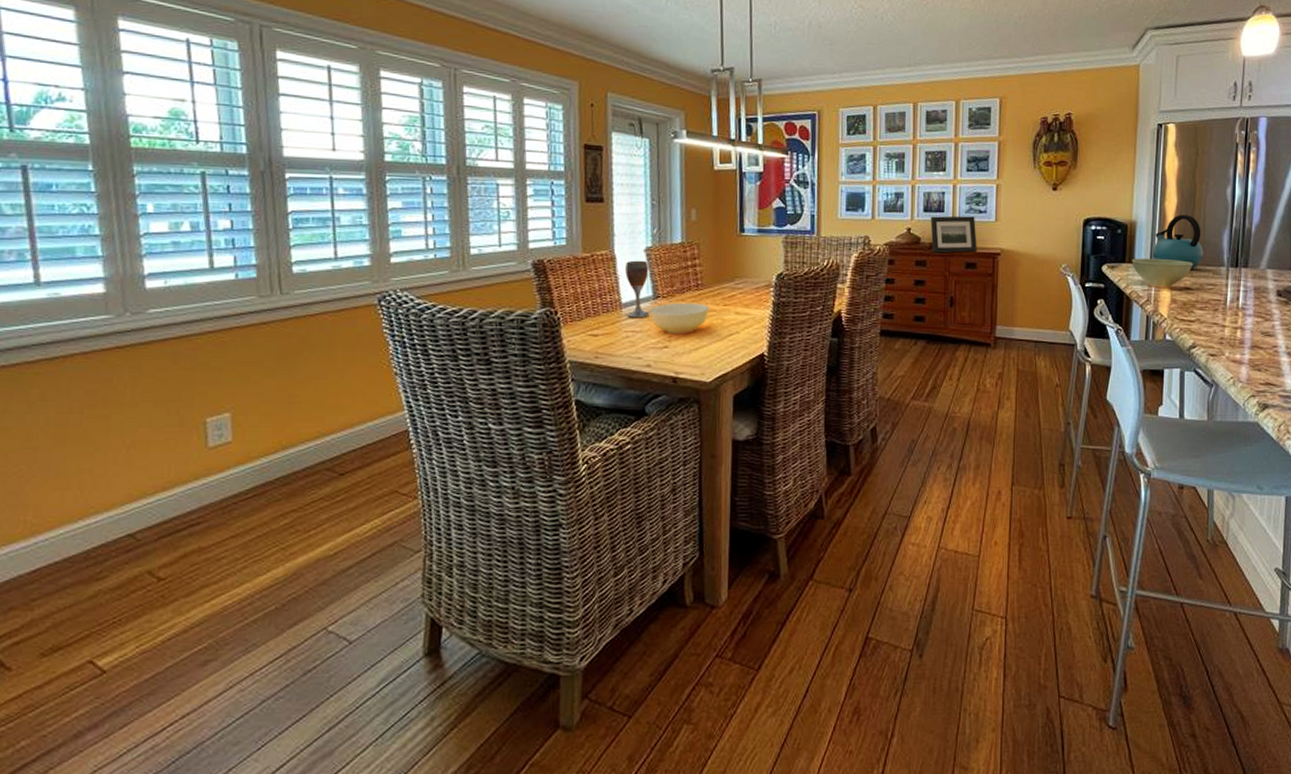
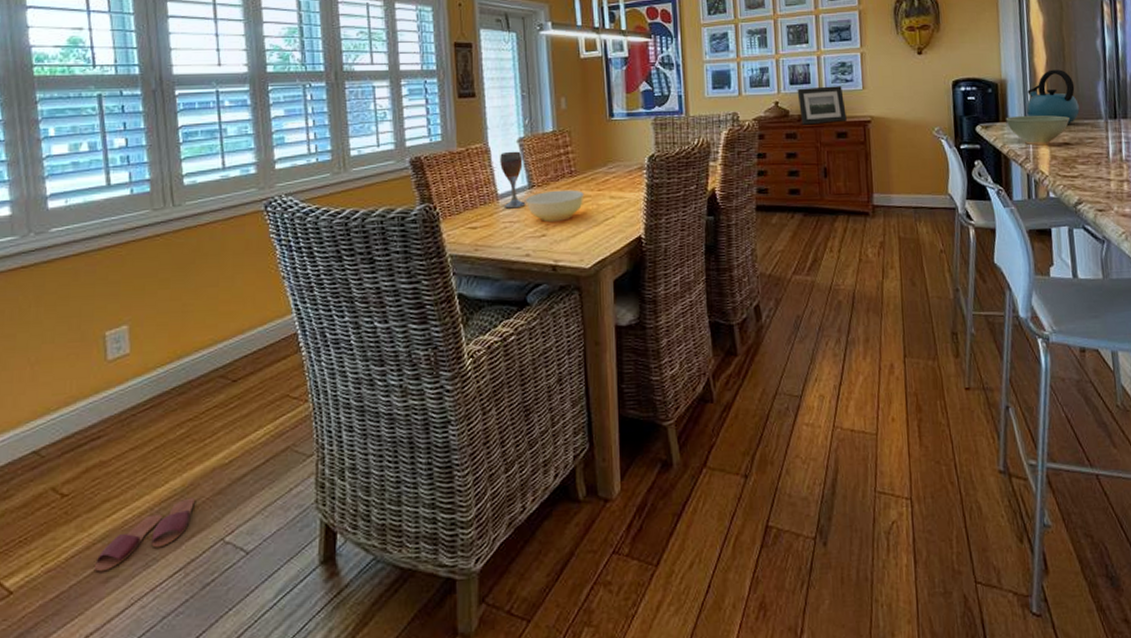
slippers: none [192,587,297,655] -> present [95,497,195,572]

